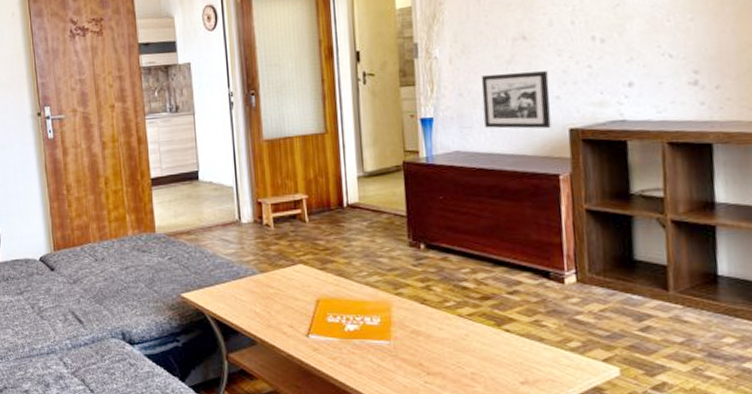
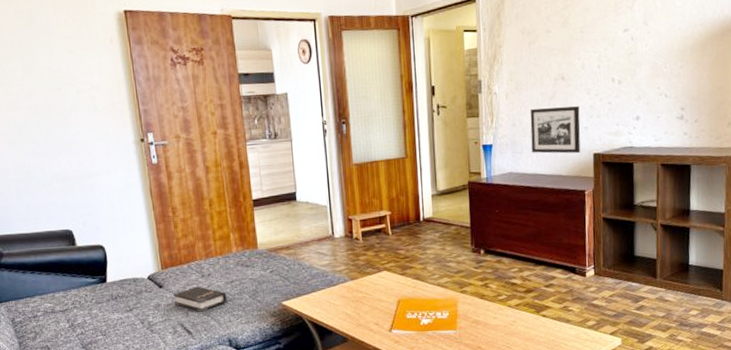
hardback book: none [65,271,122,300] -> present [173,286,227,312]

